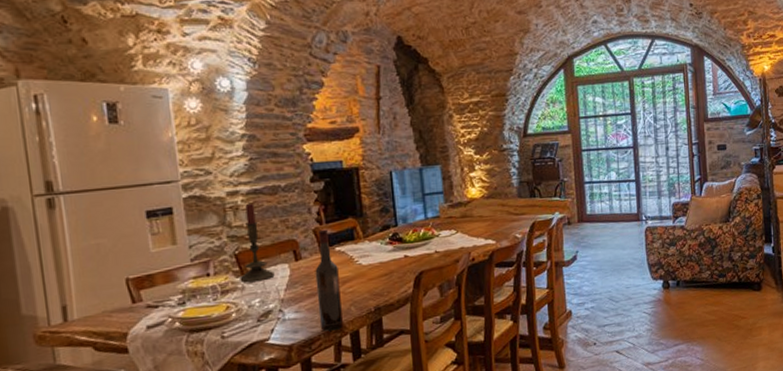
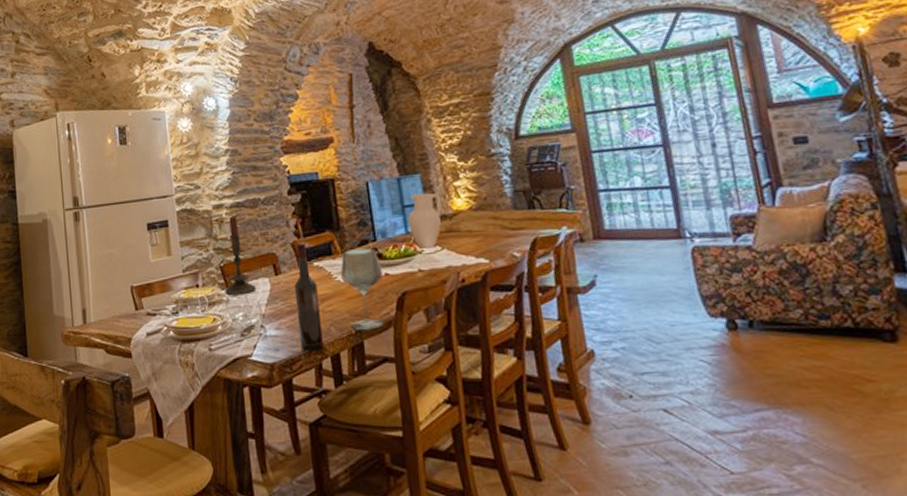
wine glass: none [362,233,403,309] -> present [340,248,385,331]
pitcher: none [428,182,459,233] -> present [408,192,442,249]

